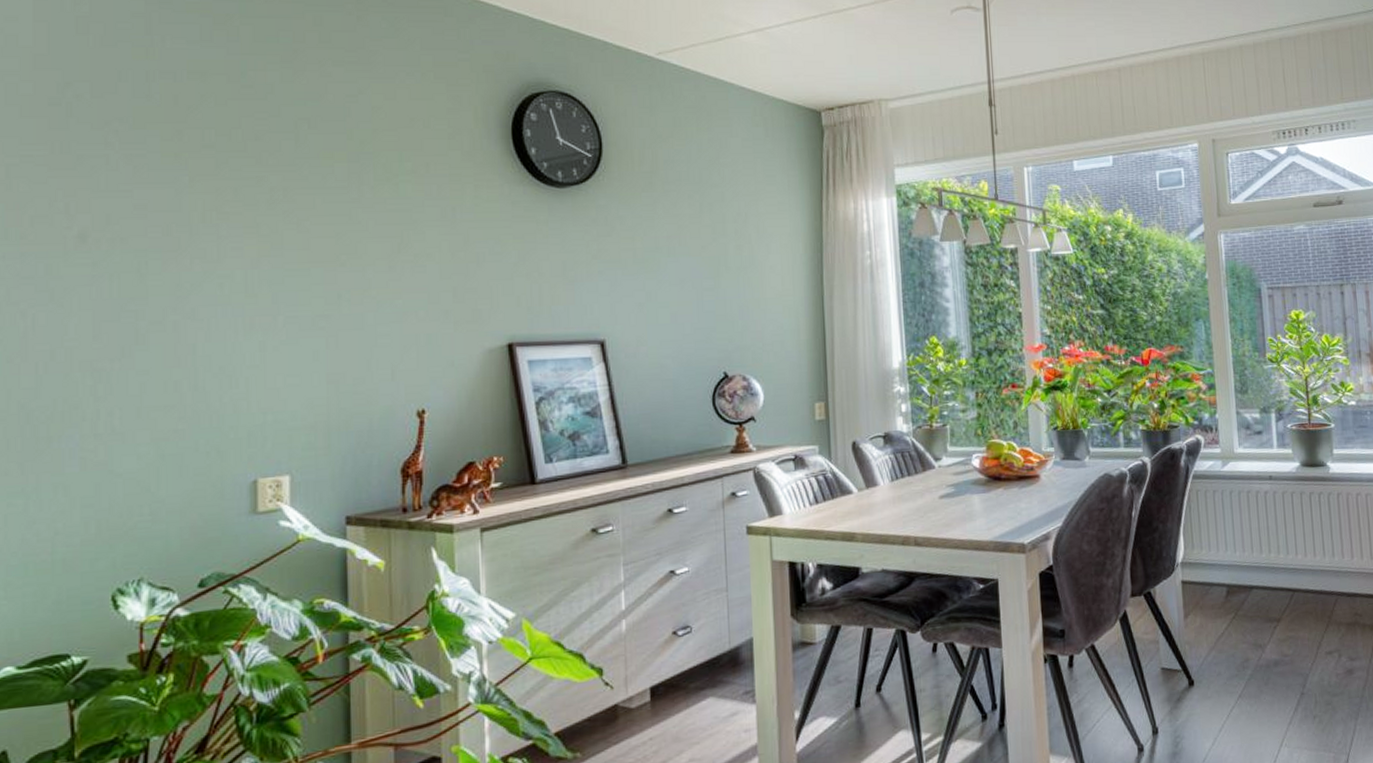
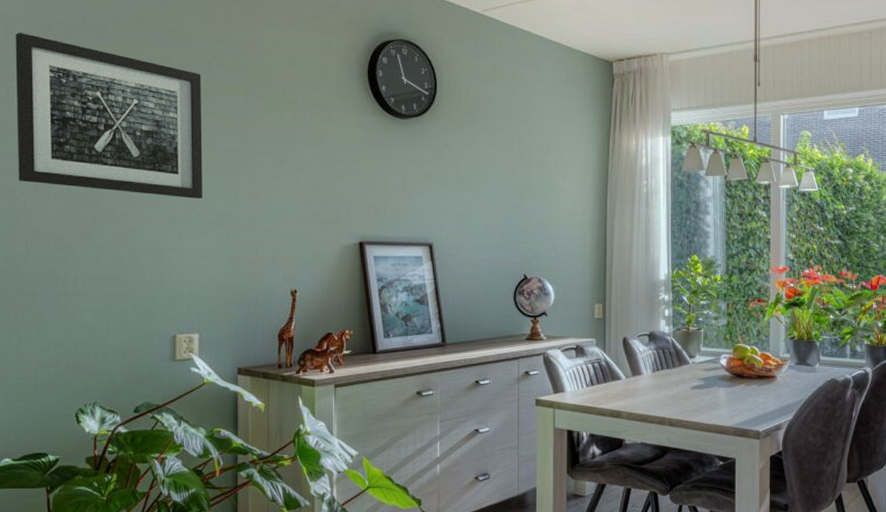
wall art: none [19,94,291,300] -> present [15,33,203,199]

